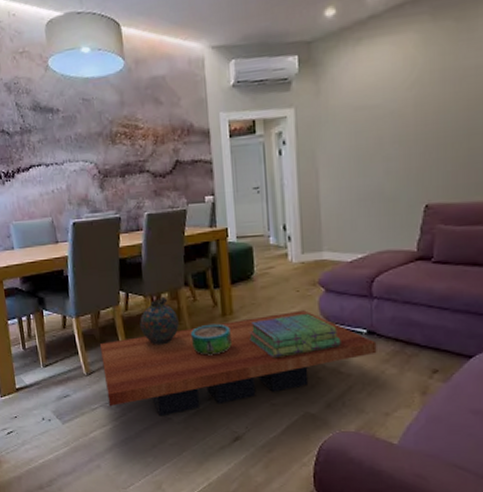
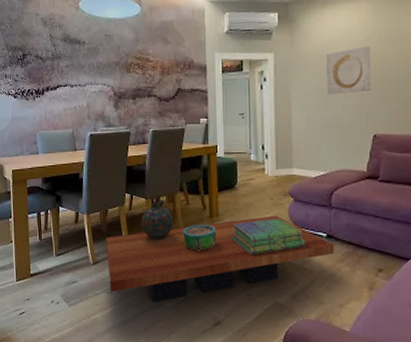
wall art: none [362,90,421,158] -> present [327,46,371,95]

